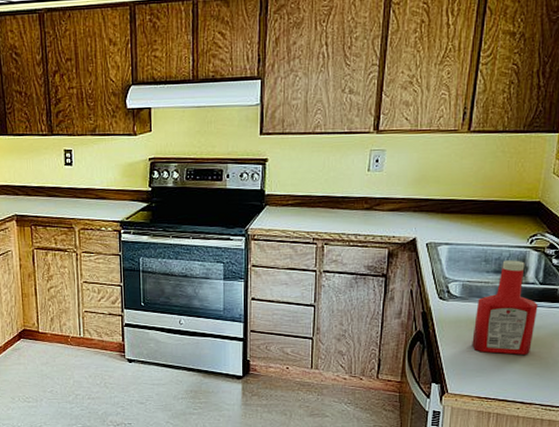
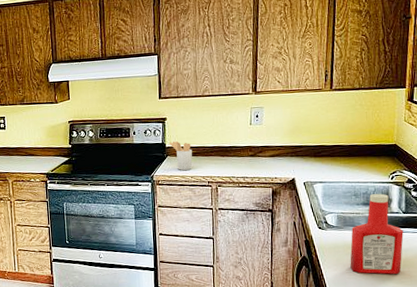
utensil holder: none [270,188,297,223] -> present [169,141,193,170]

